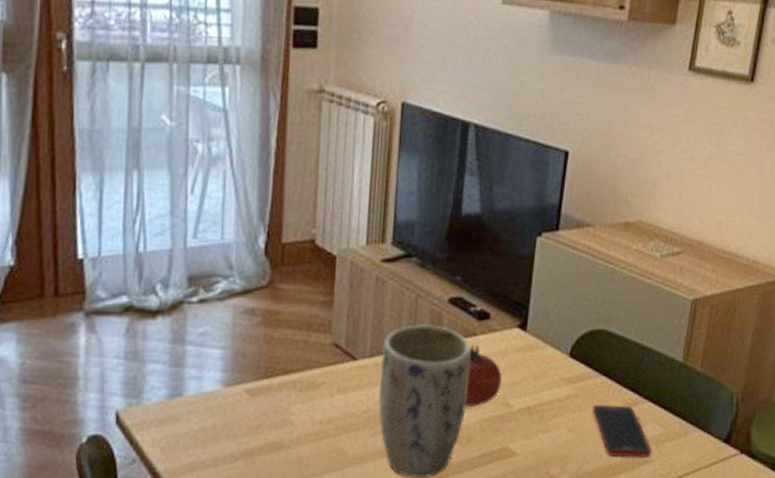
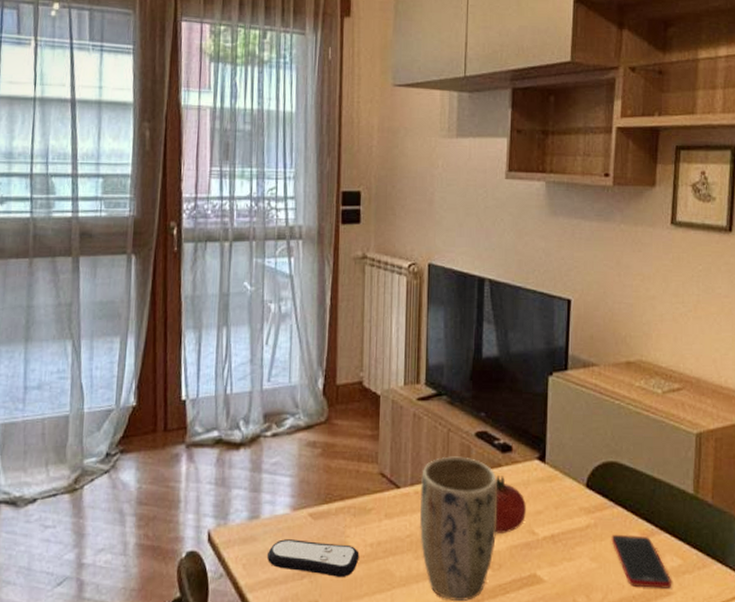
remote control: none [191,418,306,458] -> present [266,539,360,577]

